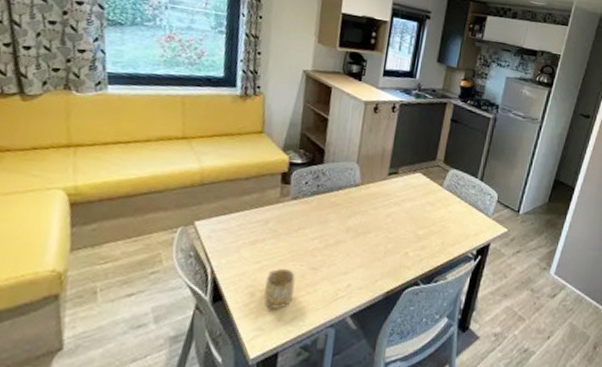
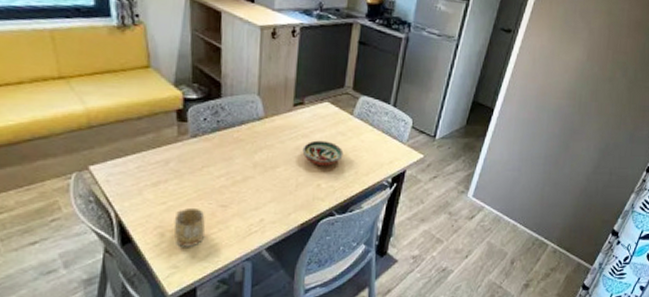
decorative bowl: none [393,208,432,235] -> present [302,140,344,166]

